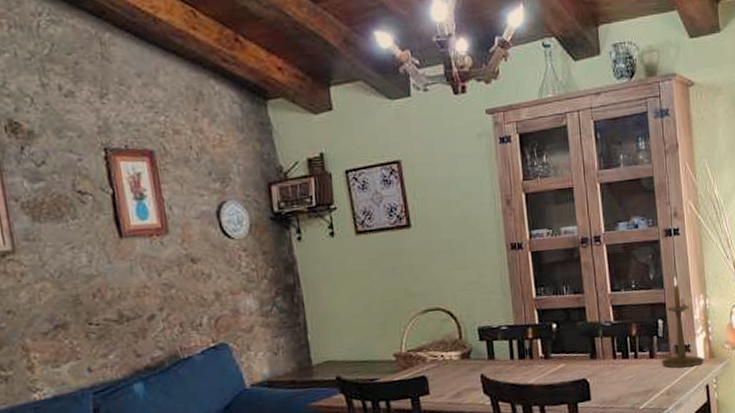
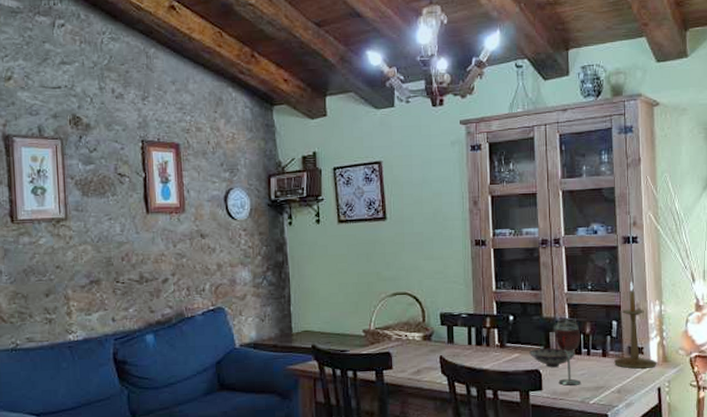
bowl: none [574,354,623,376] -> present [528,348,575,368]
wineglass: none [599,321,629,393] -> present [554,318,581,386]

